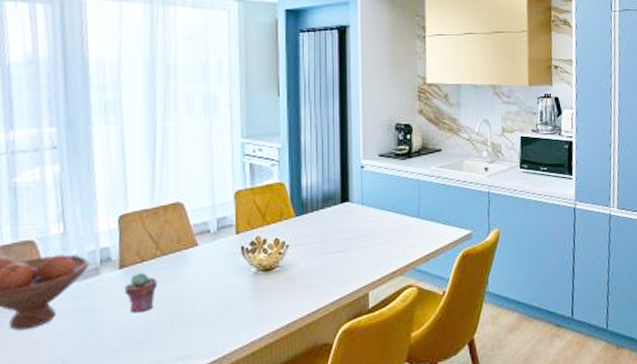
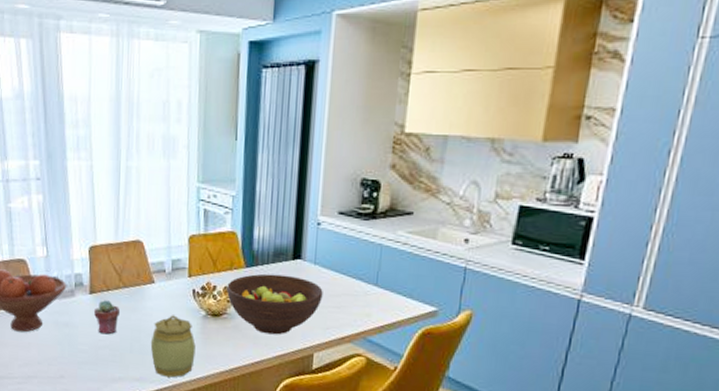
jar: none [195,277,247,349] -> present [150,315,196,378]
fruit bowl: none [278,218,372,281] -> present [227,273,323,335]

